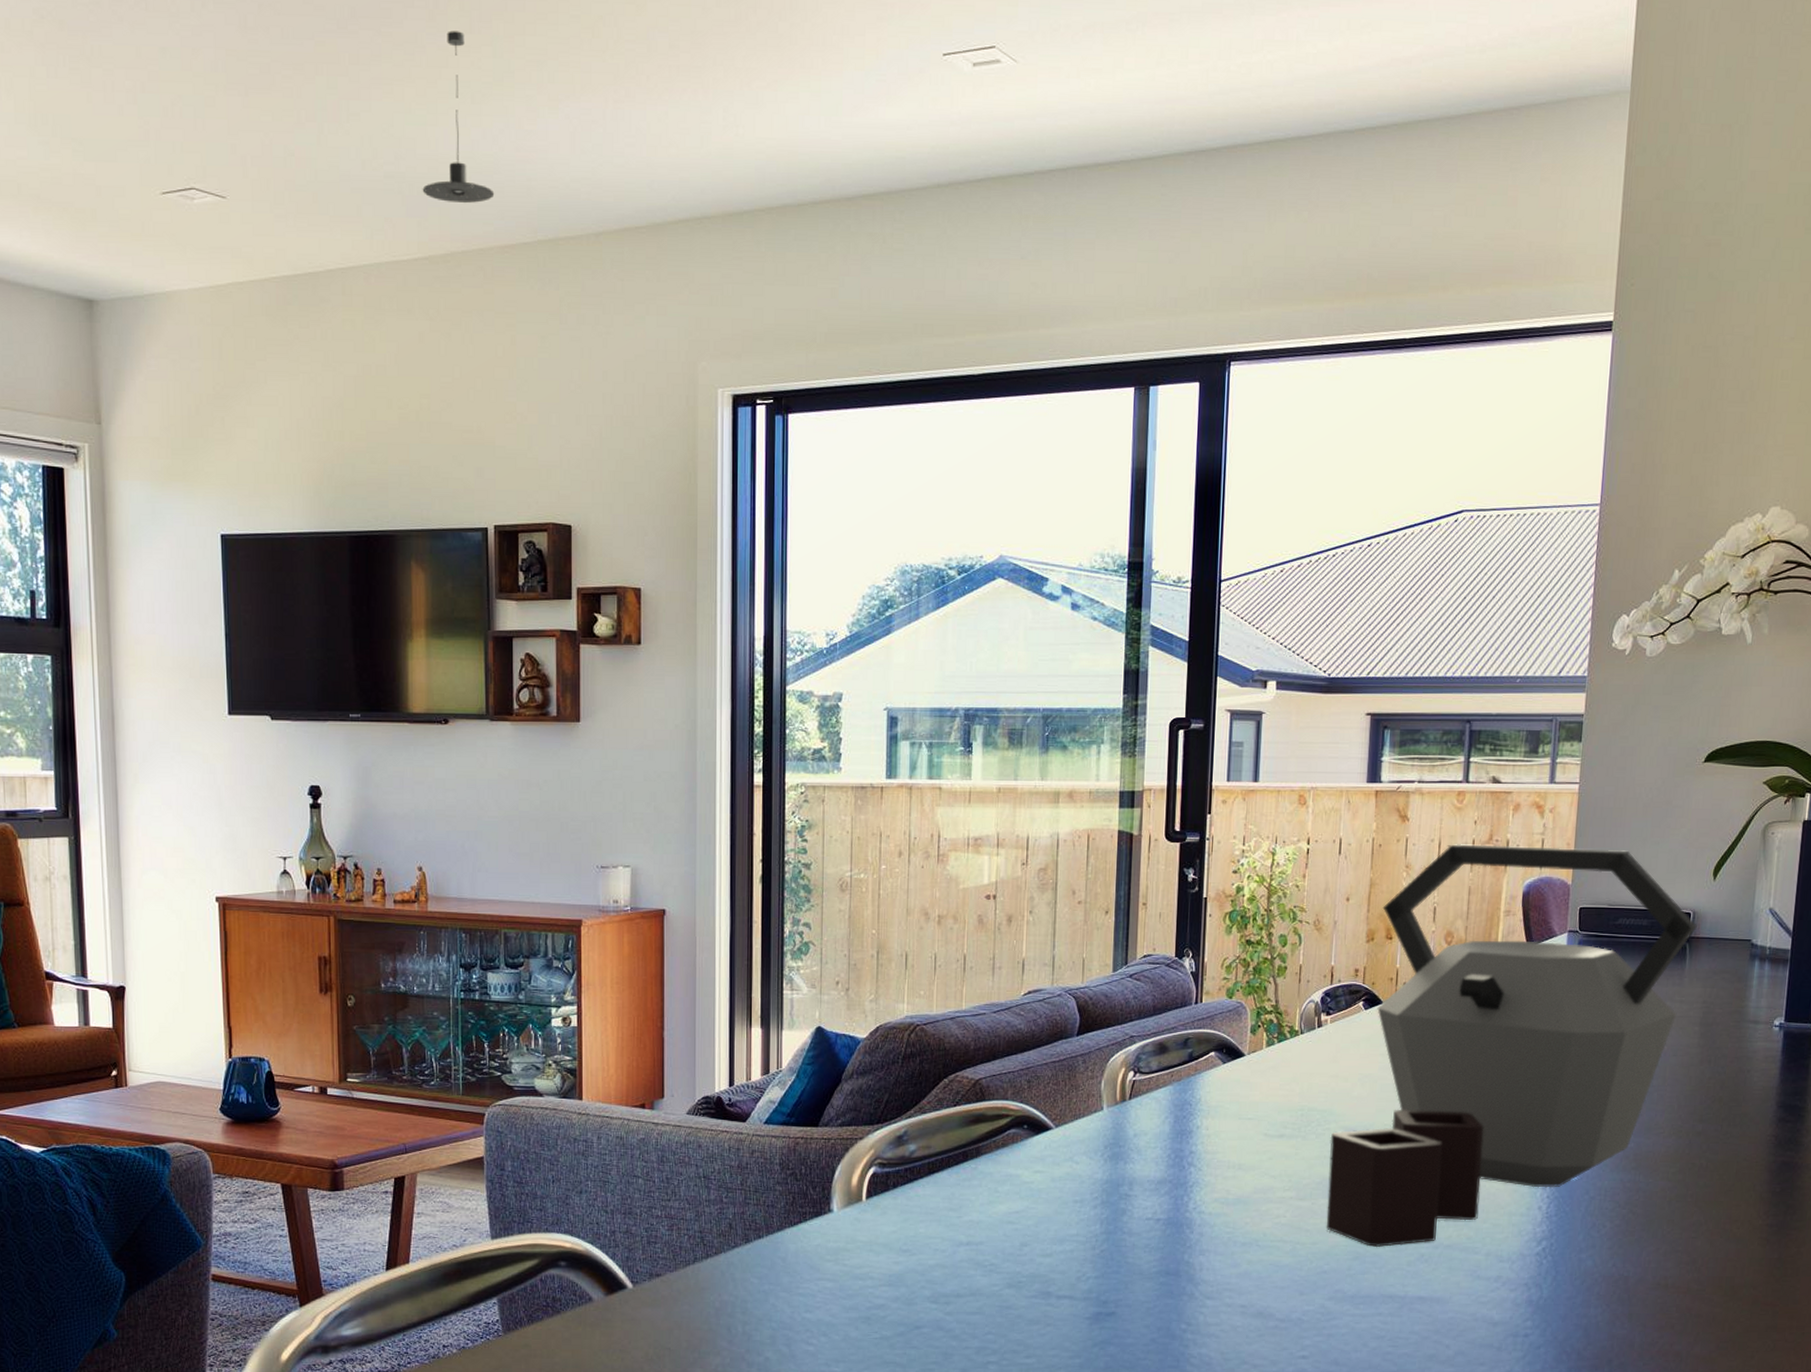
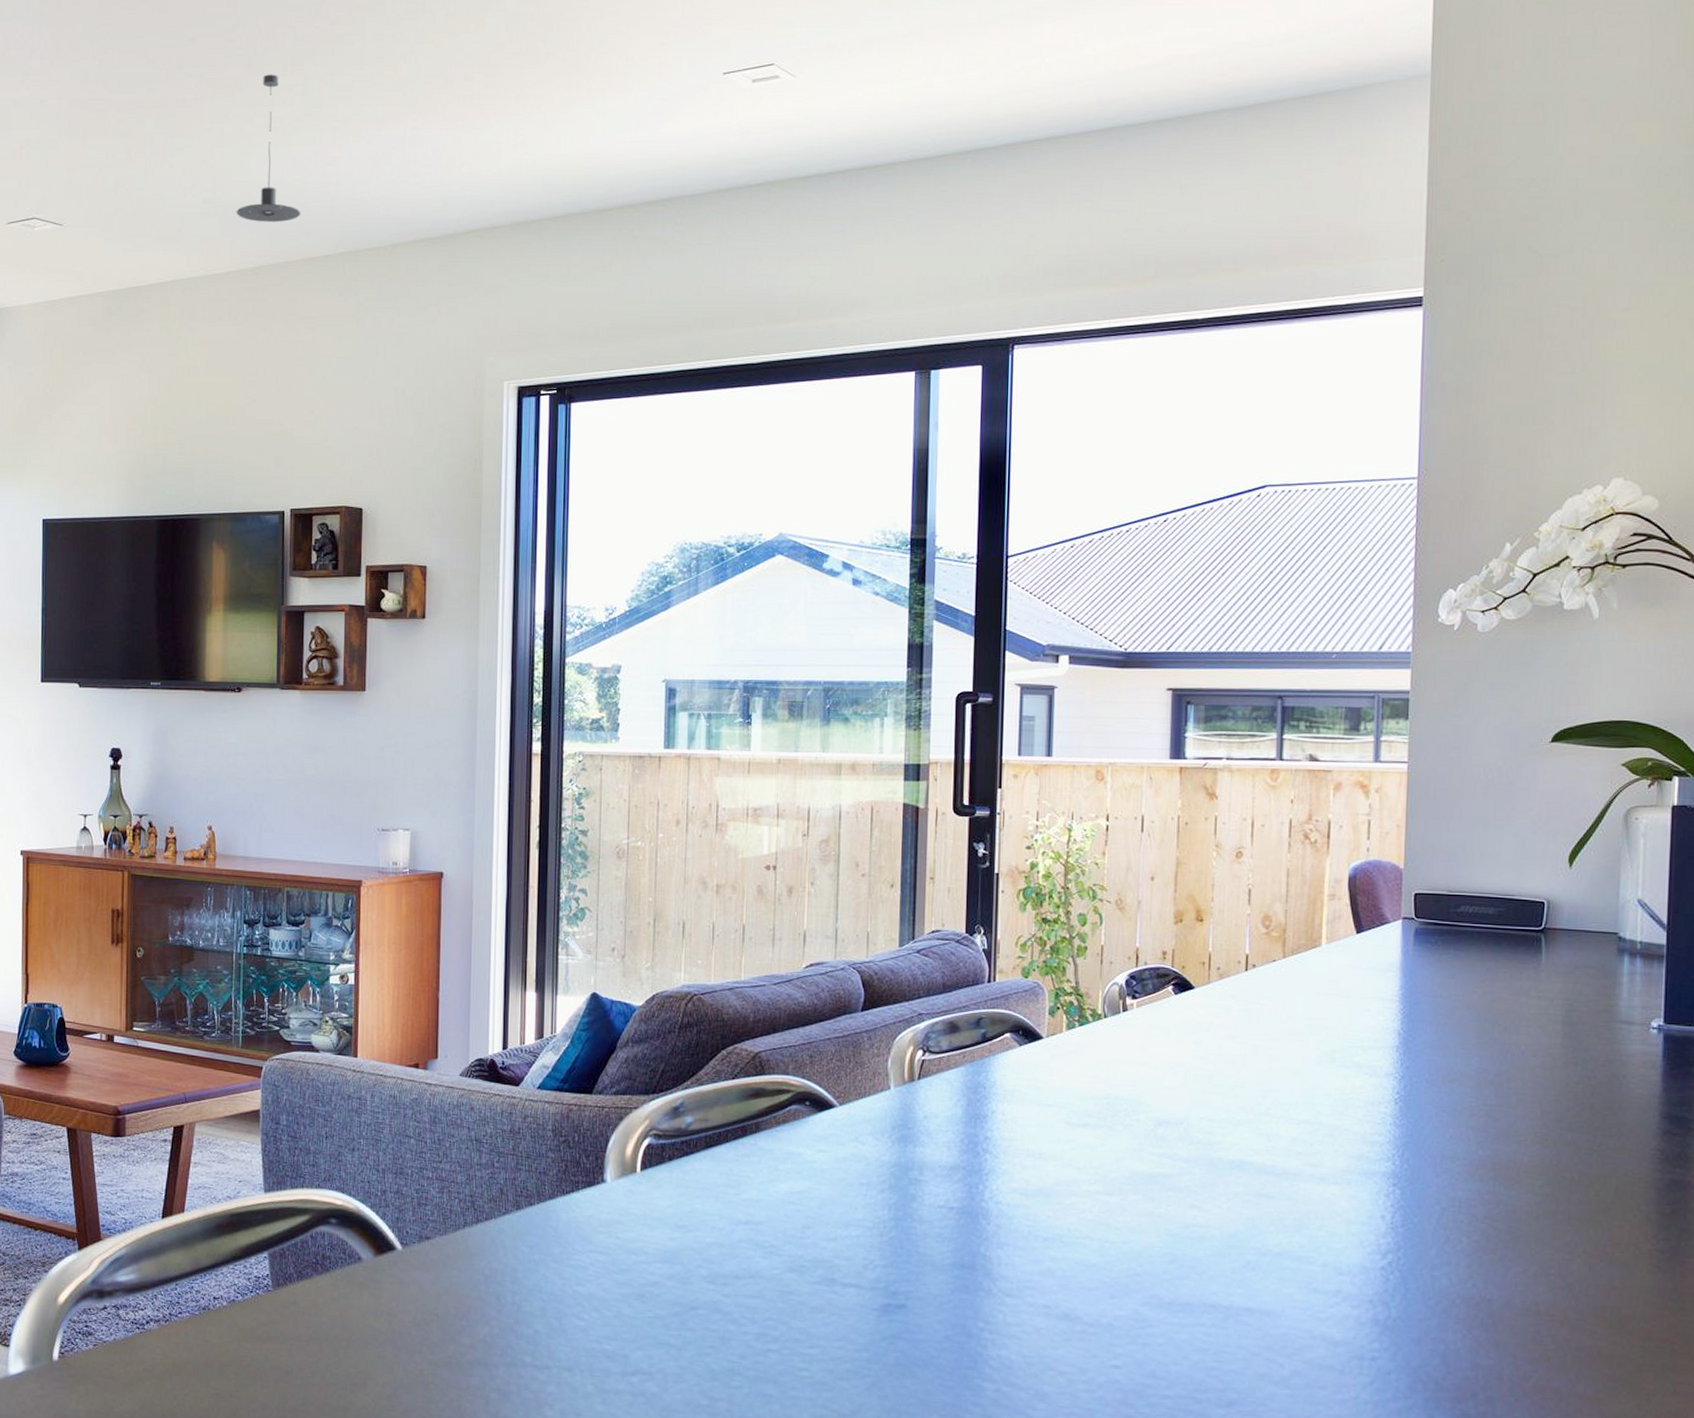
kettle: present [1326,843,1697,1248] -> none [1137,822,1553,1251]

